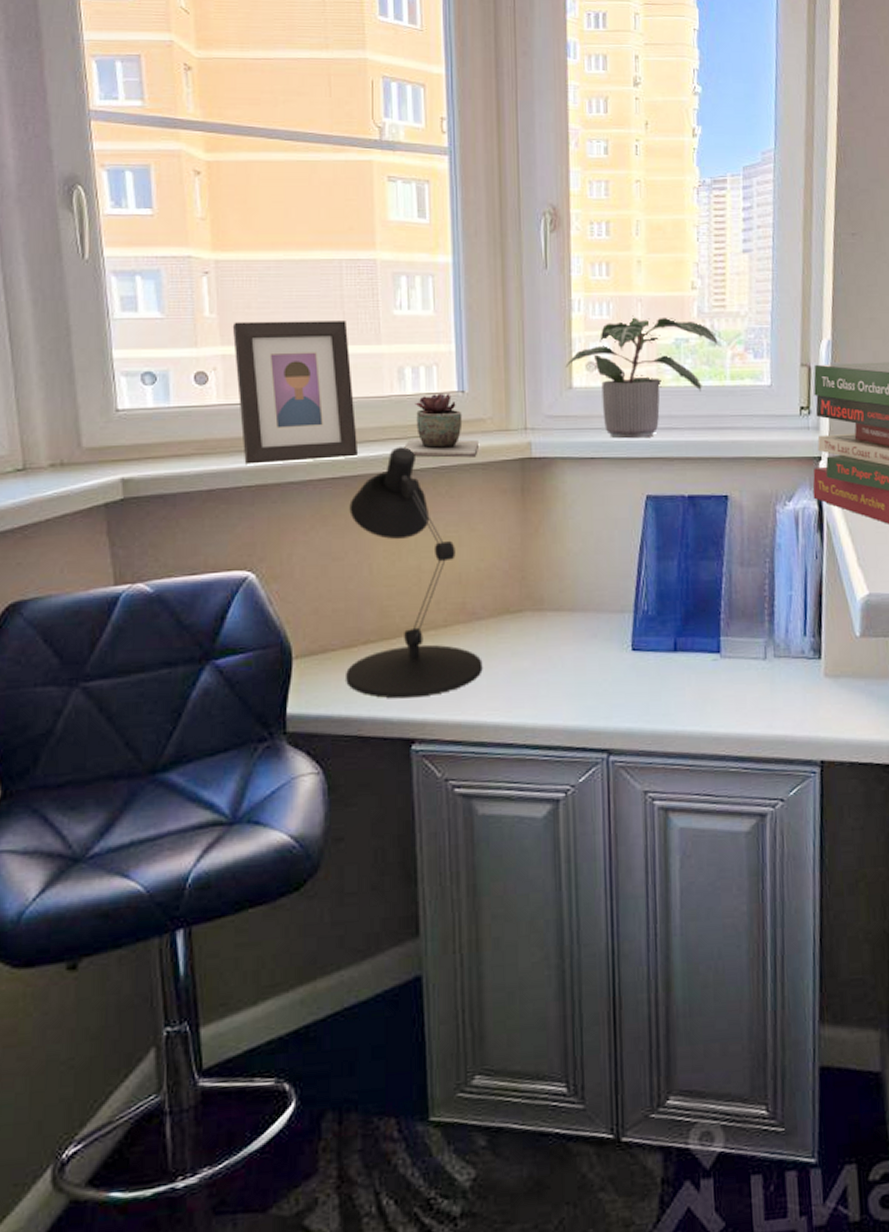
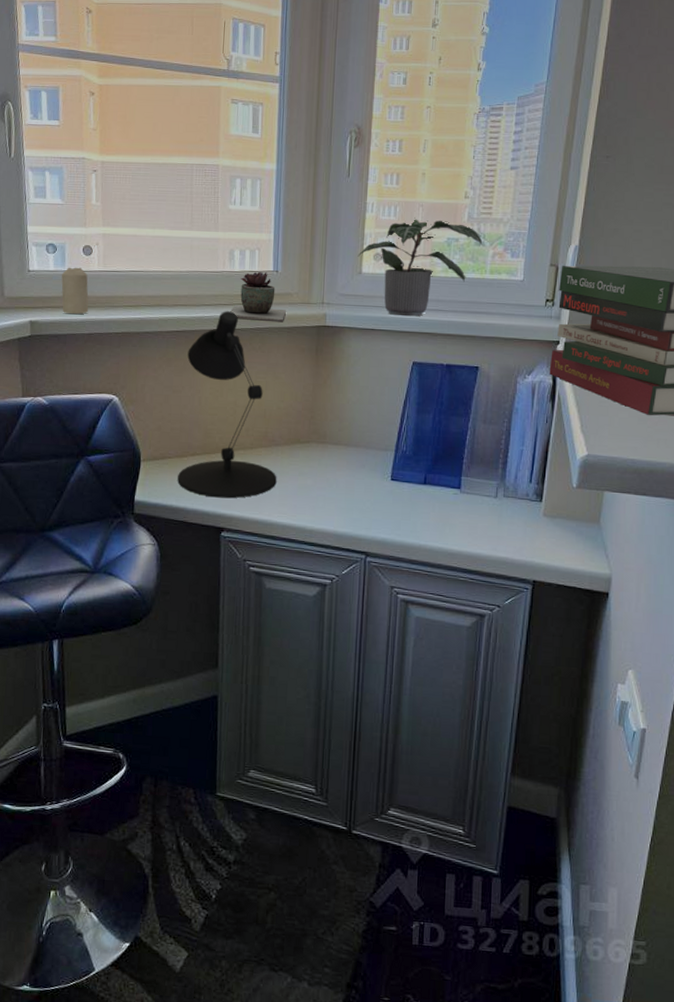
candle: none [165,401,207,466] -> present [61,267,89,315]
picture frame: present [232,321,359,464] -> none [111,209,197,317]

